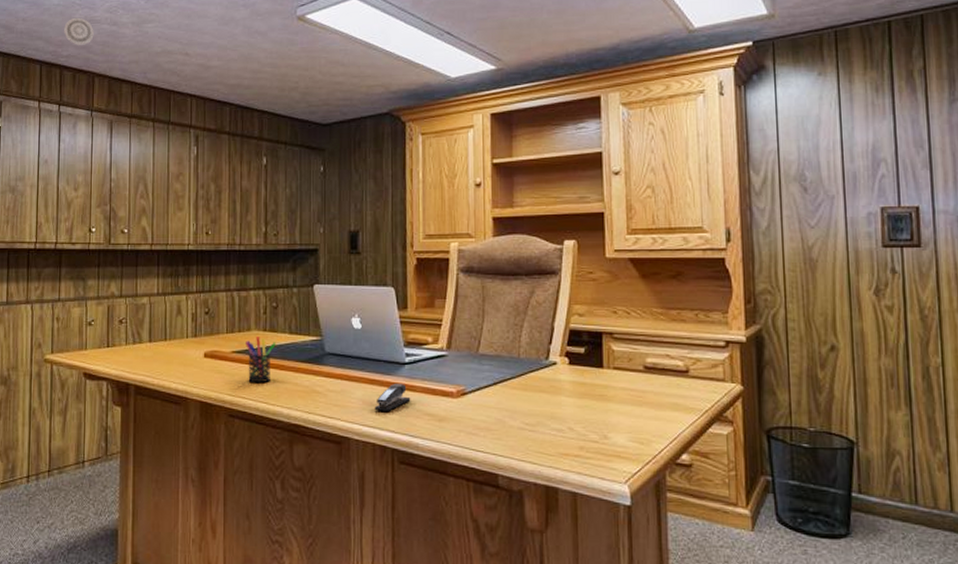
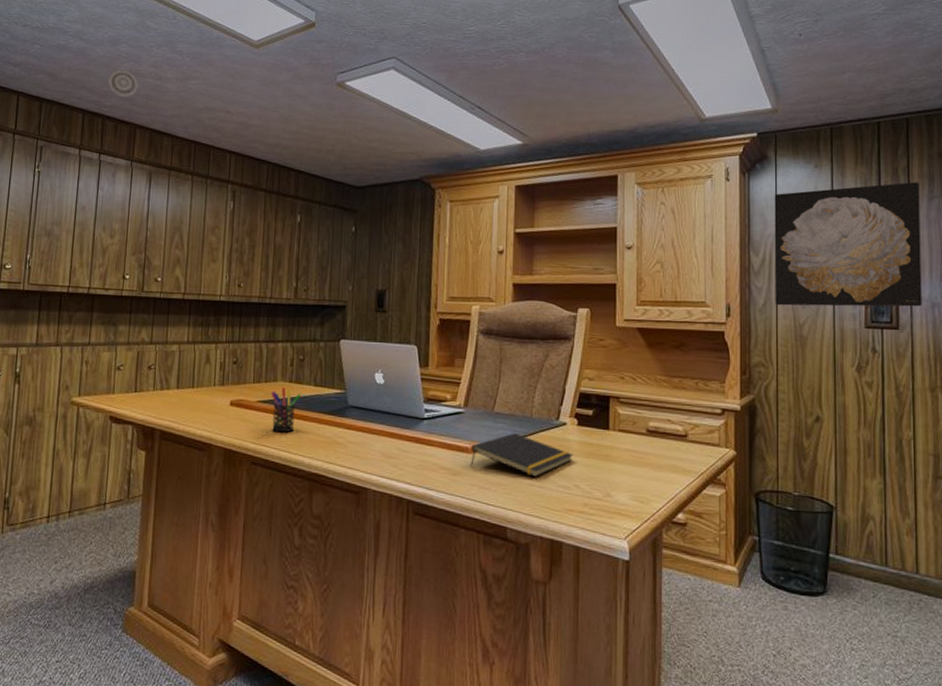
stapler: present [374,384,411,411] -> none [392,438,428,464]
notepad: none [456,374,566,420] -> present [471,432,574,477]
wall art: none [774,84,947,227] -> present [774,182,922,307]

